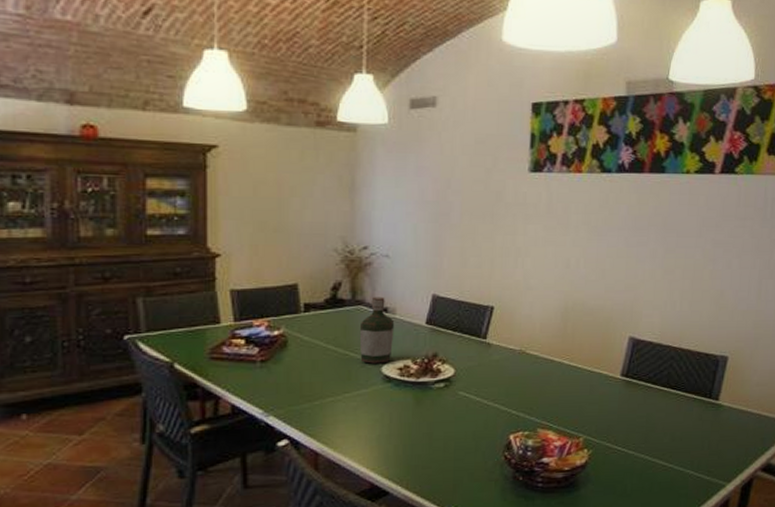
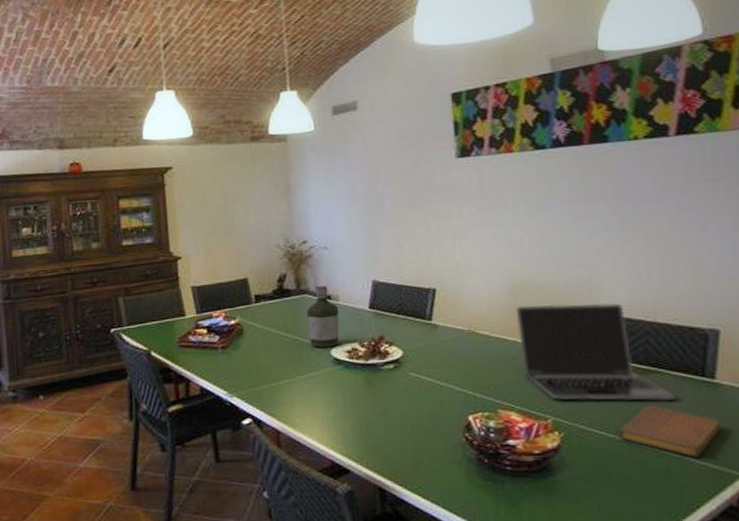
laptop: none [564,327,687,421] -> present [516,303,677,402]
notebook: none [637,424,717,470] -> present [618,405,721,457]

